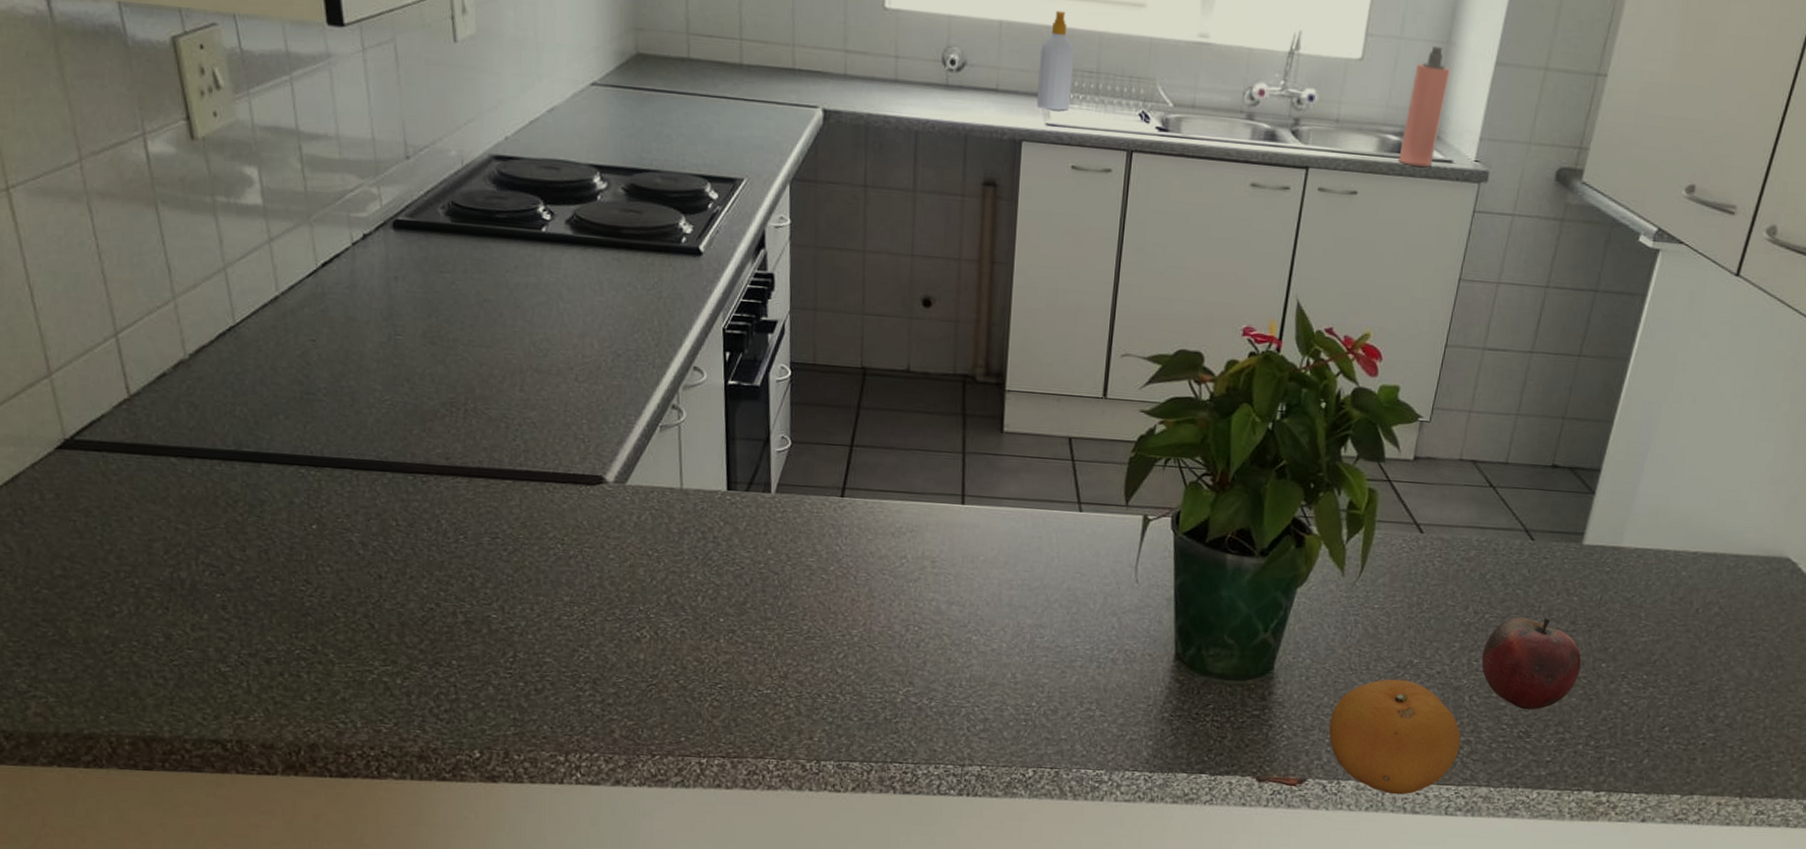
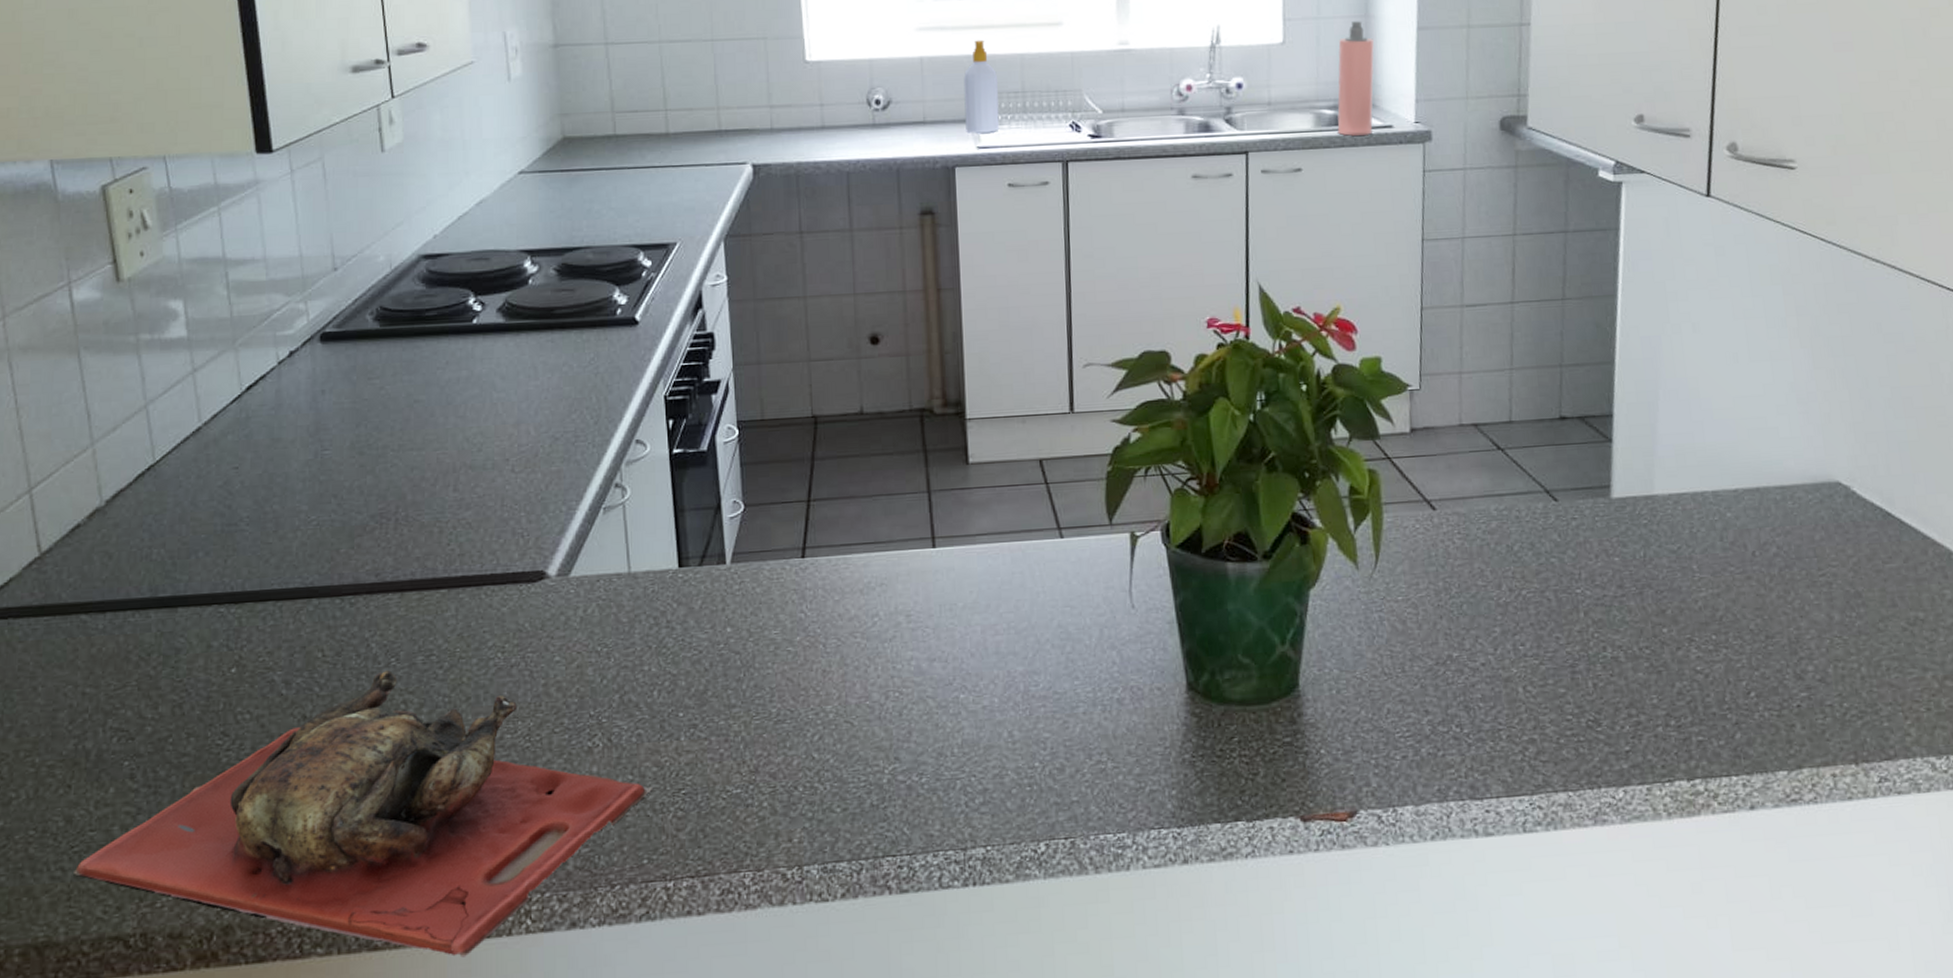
cutting board: none [175,546,693,796] -> present [74,670,654,958]
fruit: present [1328,679,1461,795] -> none [1371,677,1525,816]
fruit: present [1481,616,1582,710] -> none [1527,584,1641,694]

